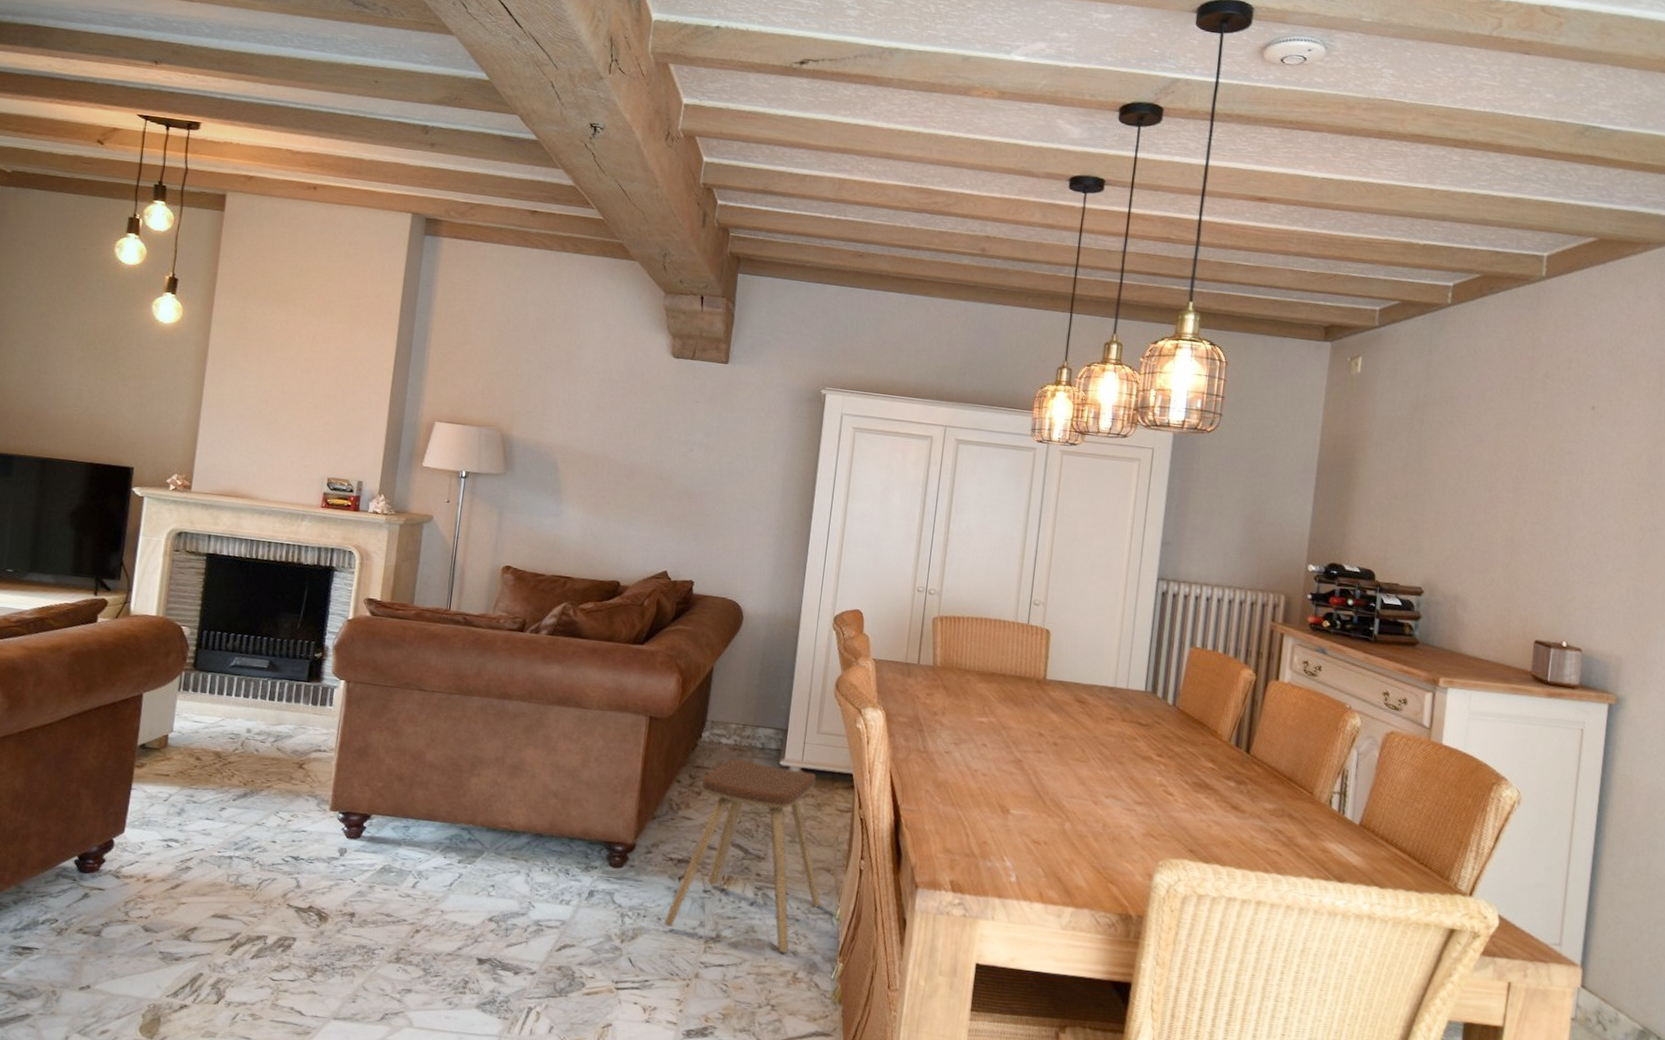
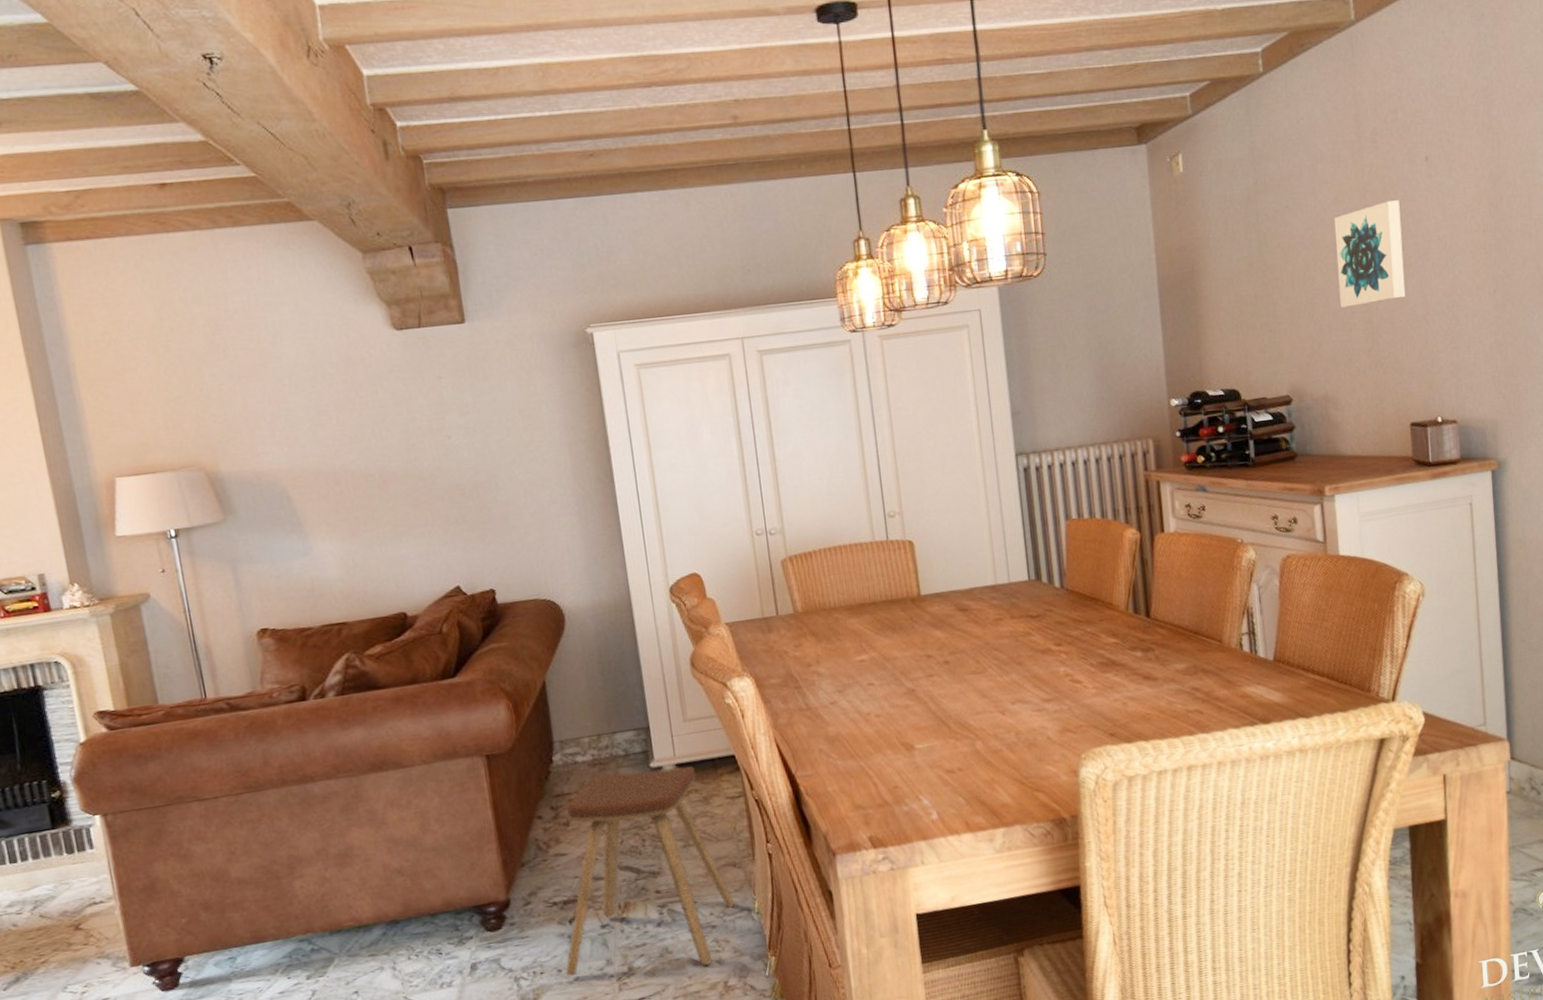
wall art: none [1485,437,1560,526] -> present [1334,200,1406,308]

